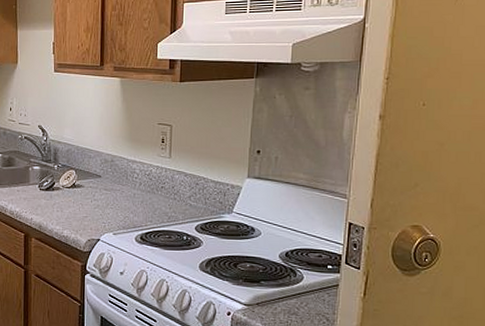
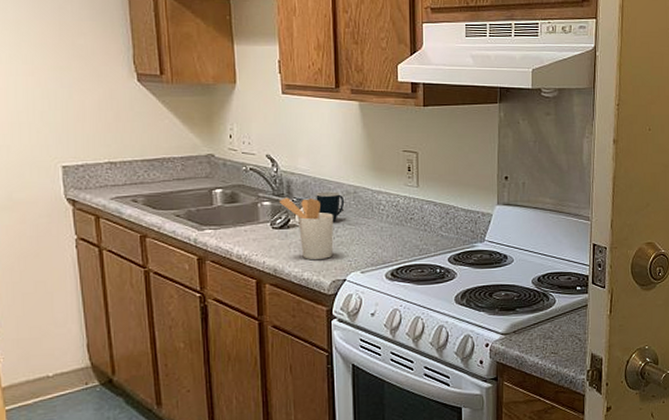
utensil holder: none [47,163,93,220] -> present [280,197,334,259]
mug: none [78,159,103,187] -> present [316,191,345,222]

